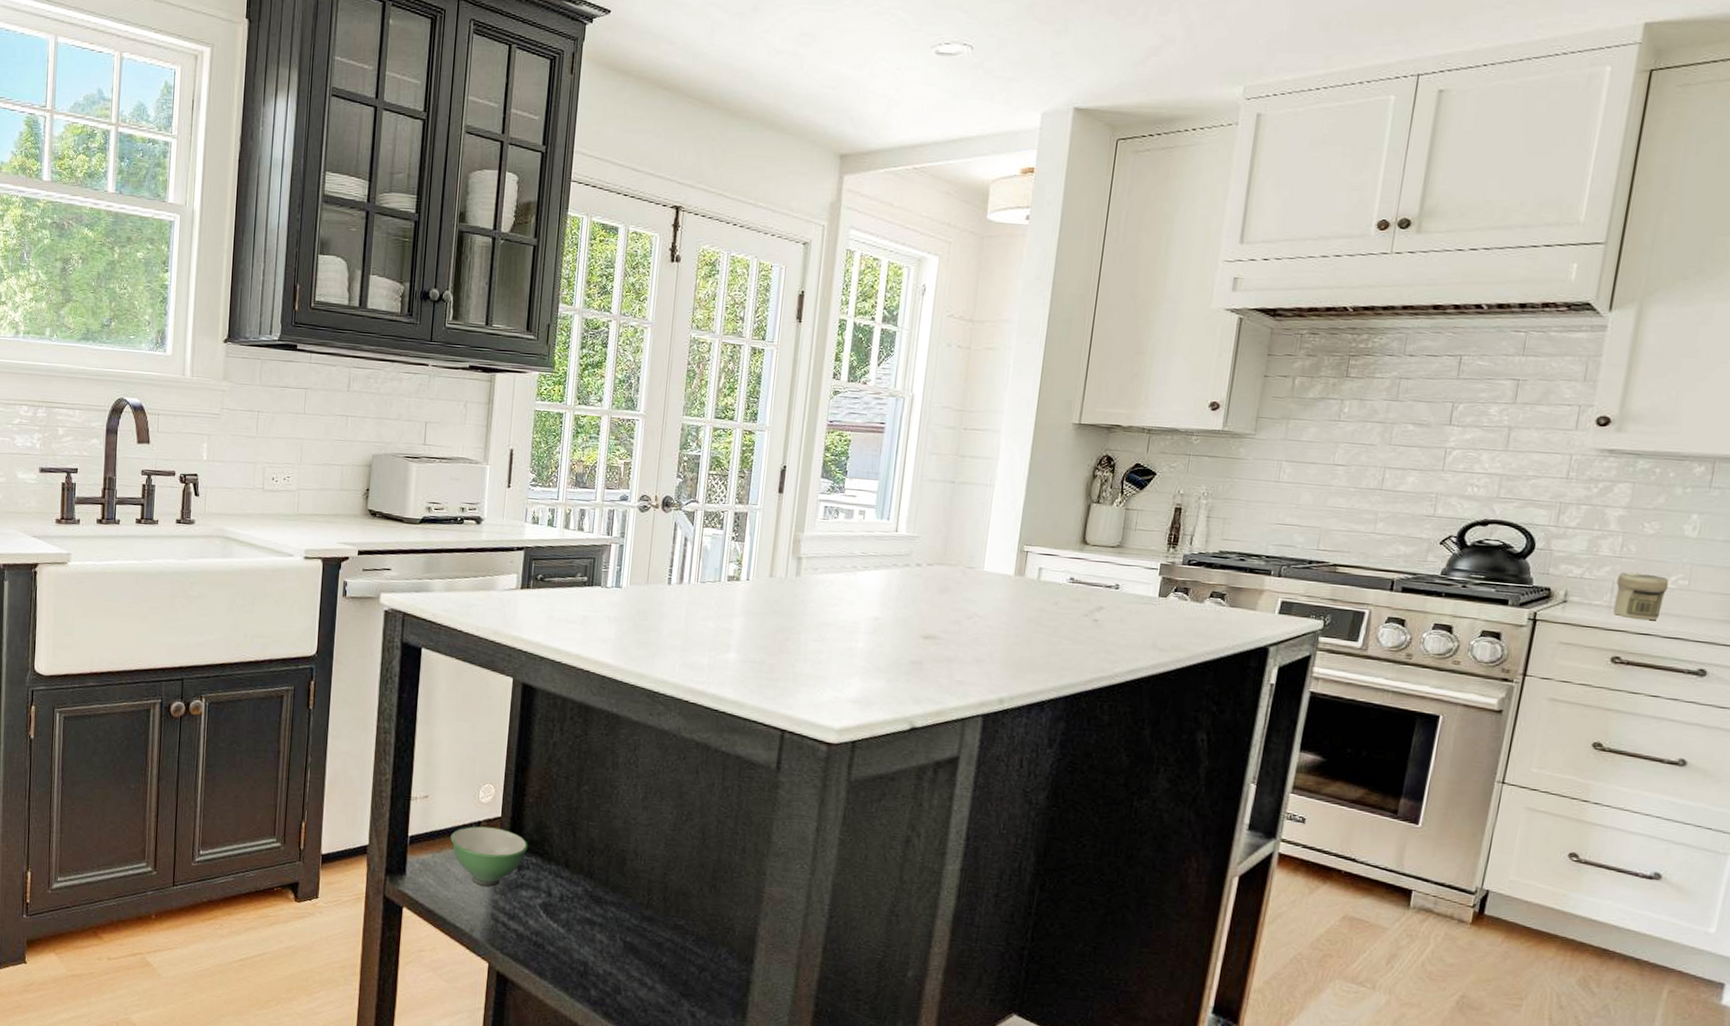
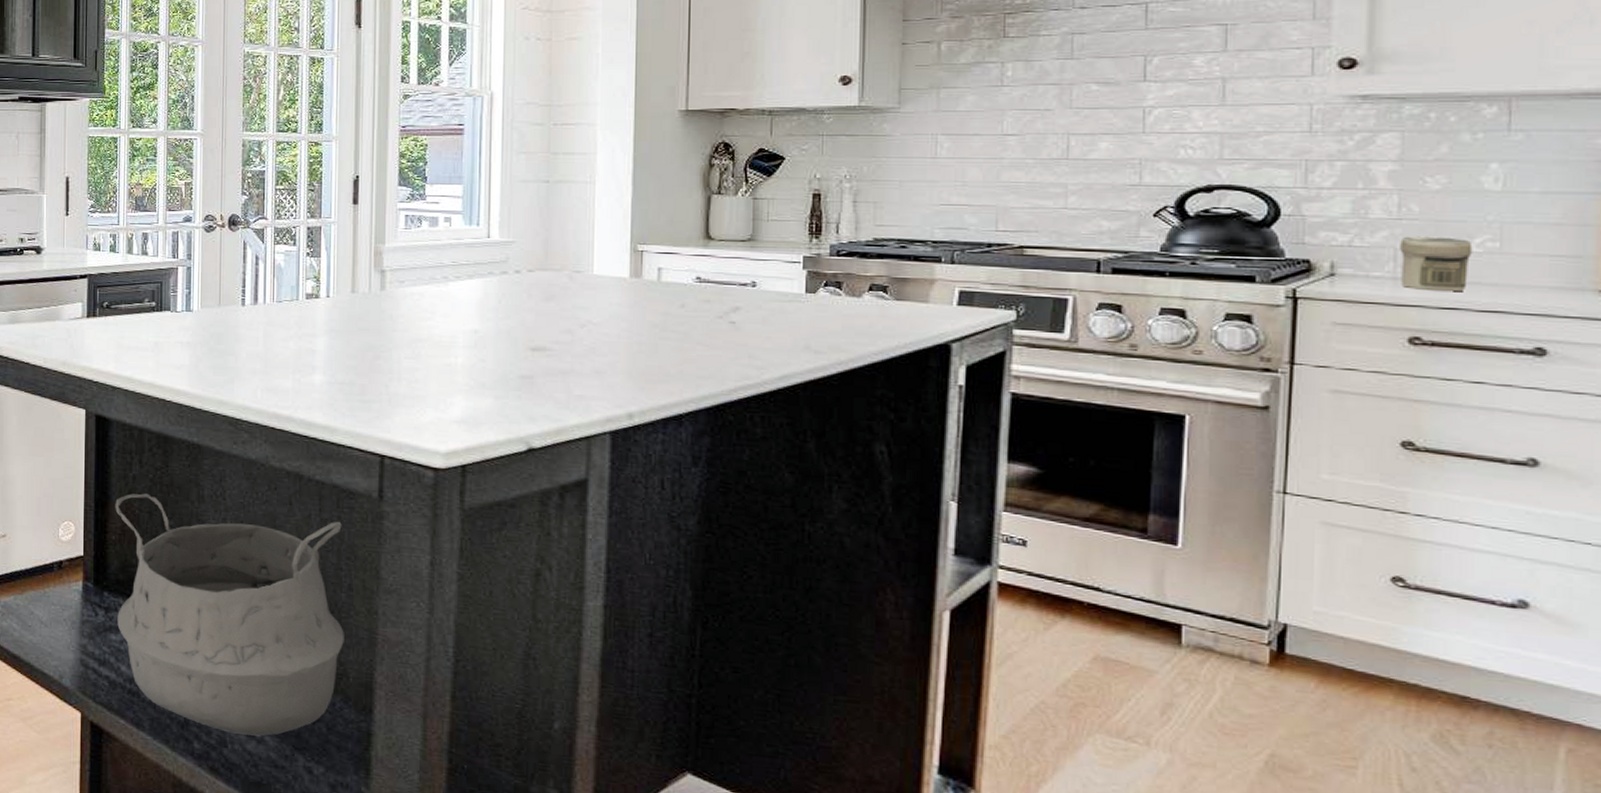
bowl: present [450,826,529,887] -> none [32,566,115,630]
woven basket: none [528,759,741,984] -> present [115,493,344,736]

